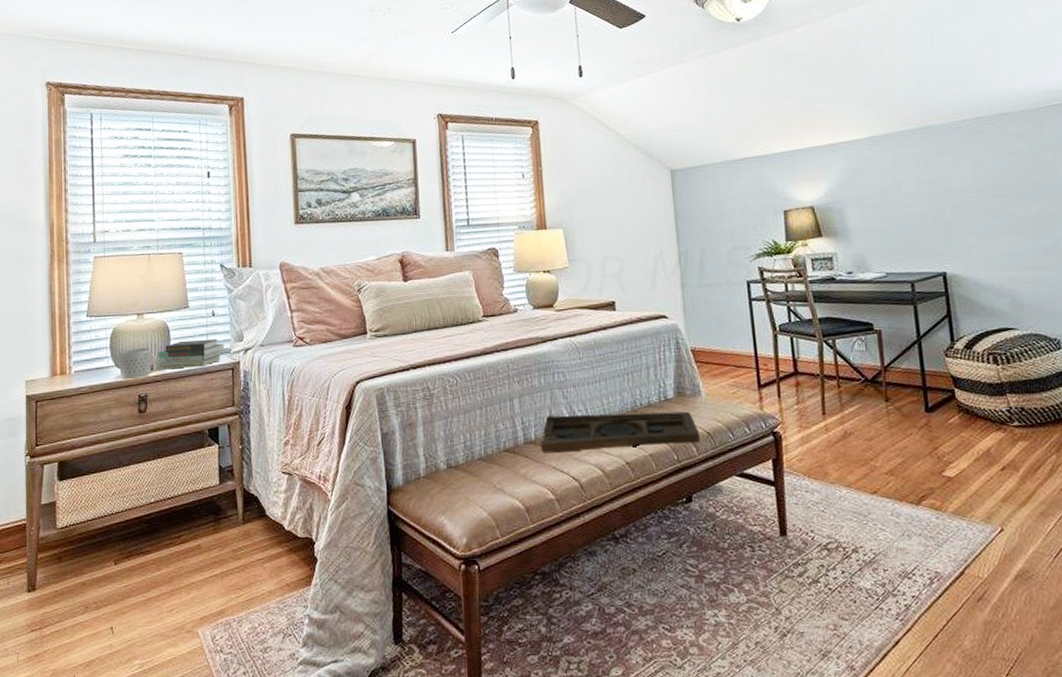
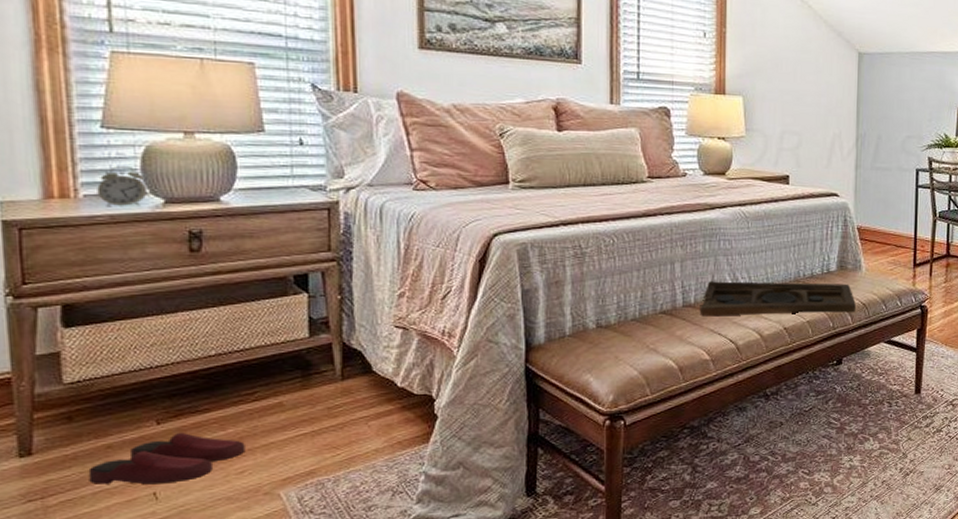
slippers: none [70,571,174,620] -> present [88,432,246,485]
alarm clock: none [83,346,113,380] -> present [97,166,147,207]
mug: present [119,348,157,380] -> none [156,174,217,212]
books: present [156,339,224,370] -> none [215,170,317,204]

